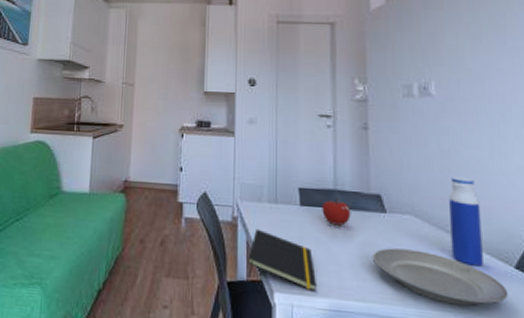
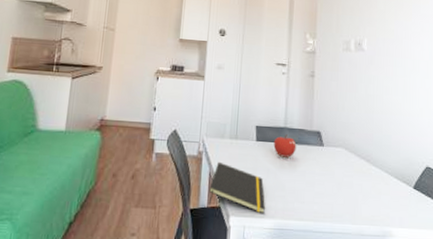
plate: present [372,248,509,307] -> none [310,175,407,220]
water bottle: present [449,176,483,267] -> none [370,116,393,188]

